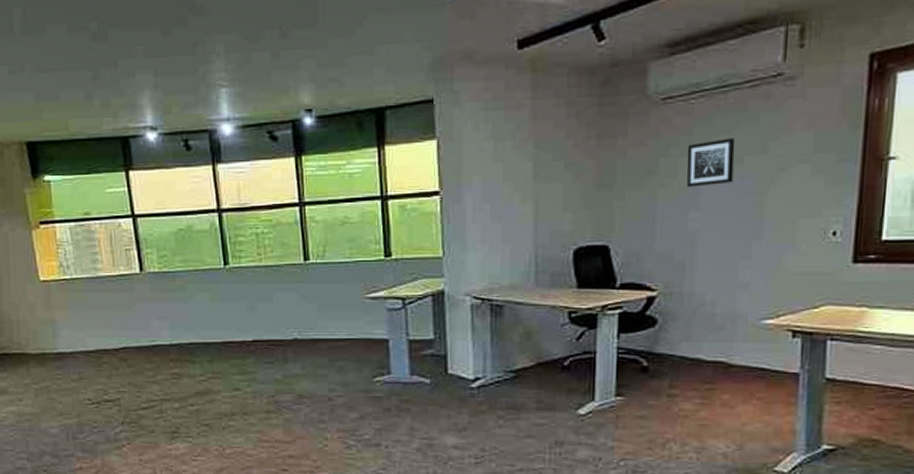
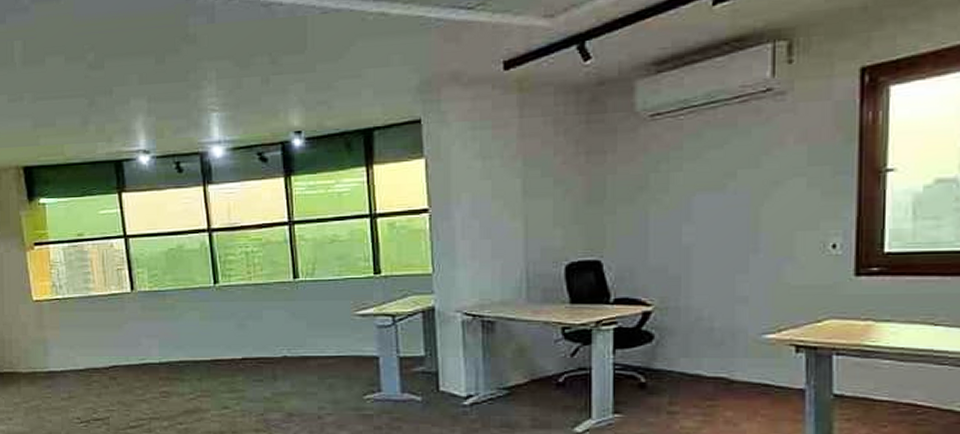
wall art: present [686,138,736,187] -> none [678,153,727,202]

